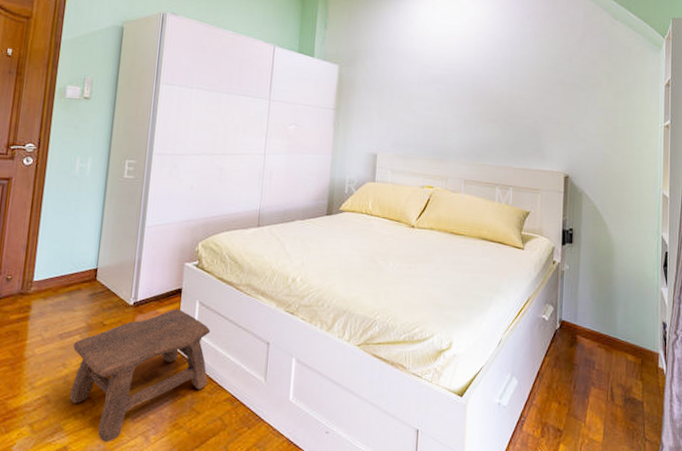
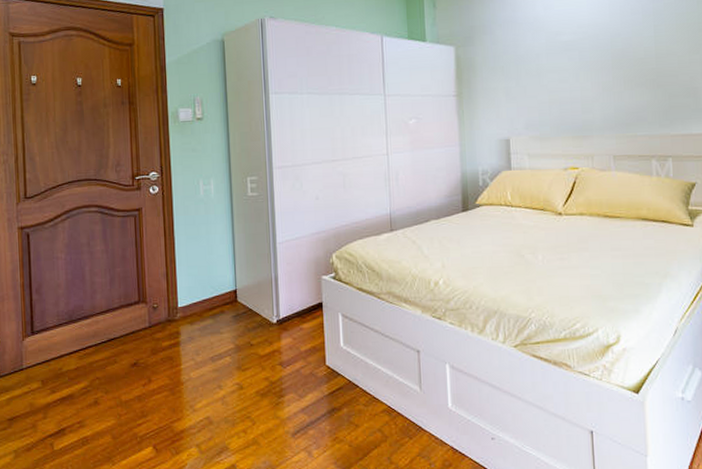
stool: present [69,309,211,443] -> none [225,323,362,459]

